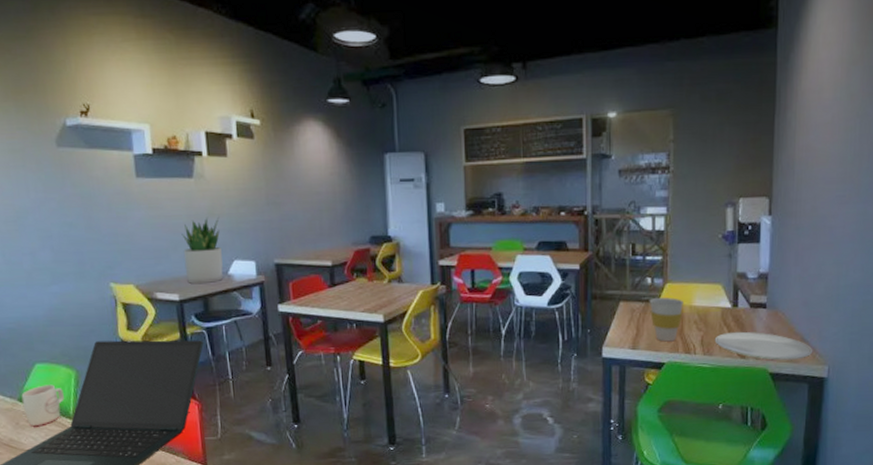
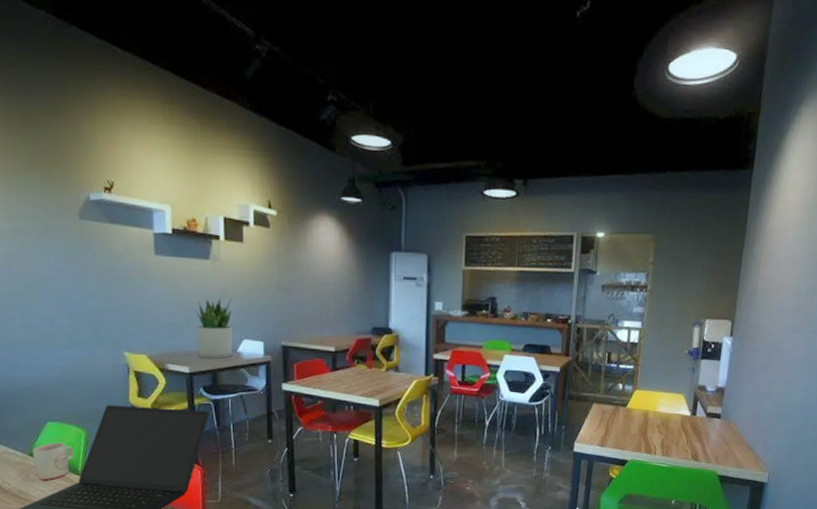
cup: present [649,297,683,342] -> none [619,402,649,442]
plate: present [714,331,813,360] -> none [673,437,757,465]

